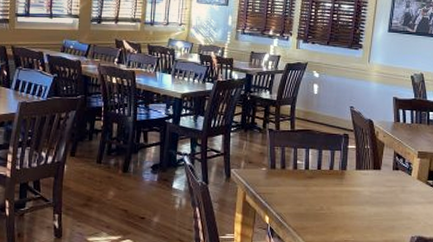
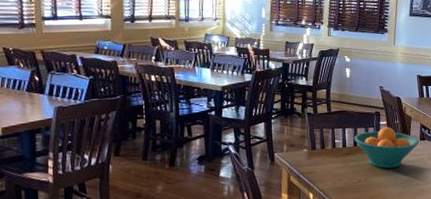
fruit bowl: none [317,151,391,198] -> present [353,126,419,168]

